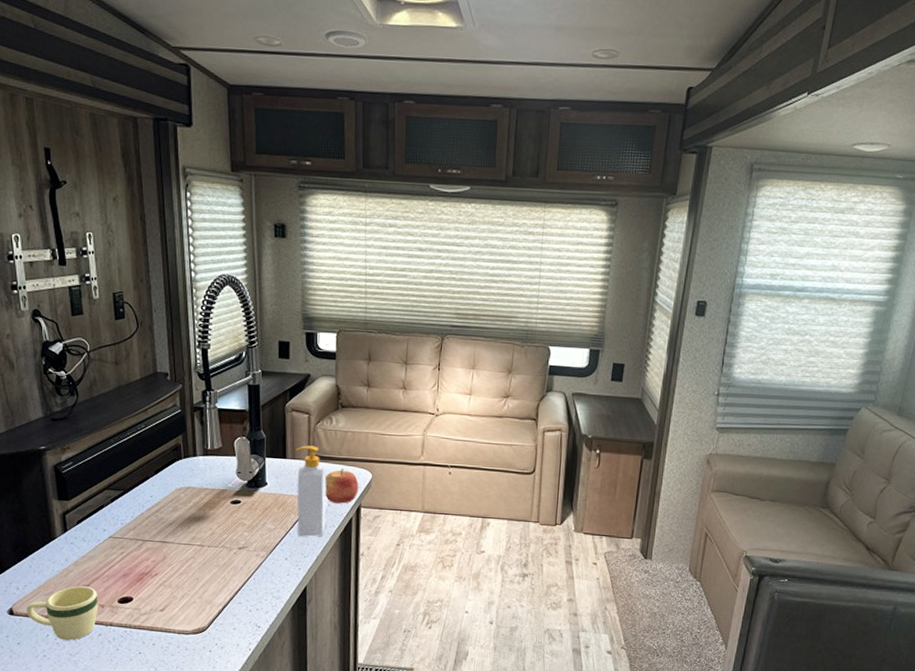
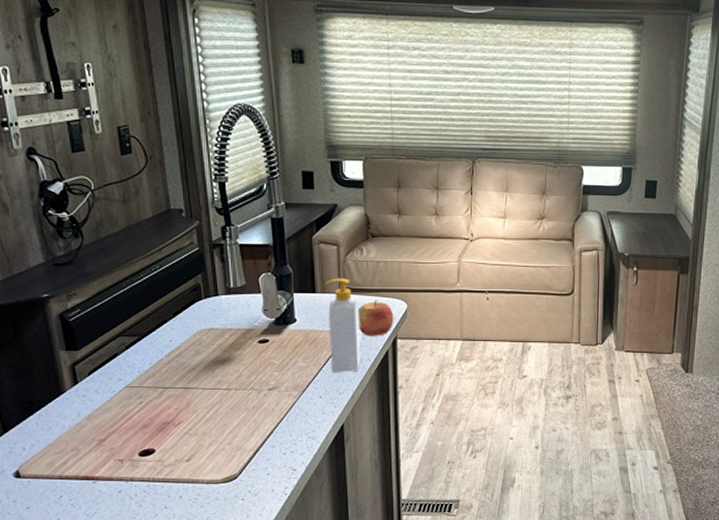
mug: present [27,586,98,641] -> none [35,441,117,500]

